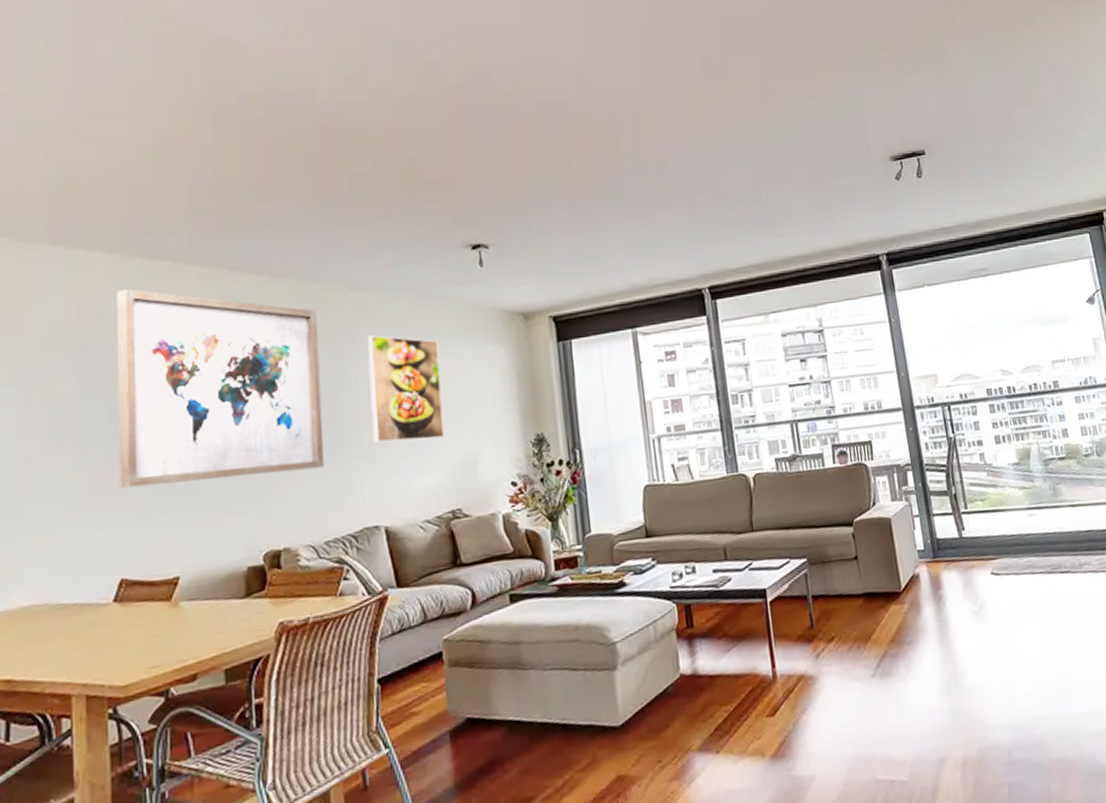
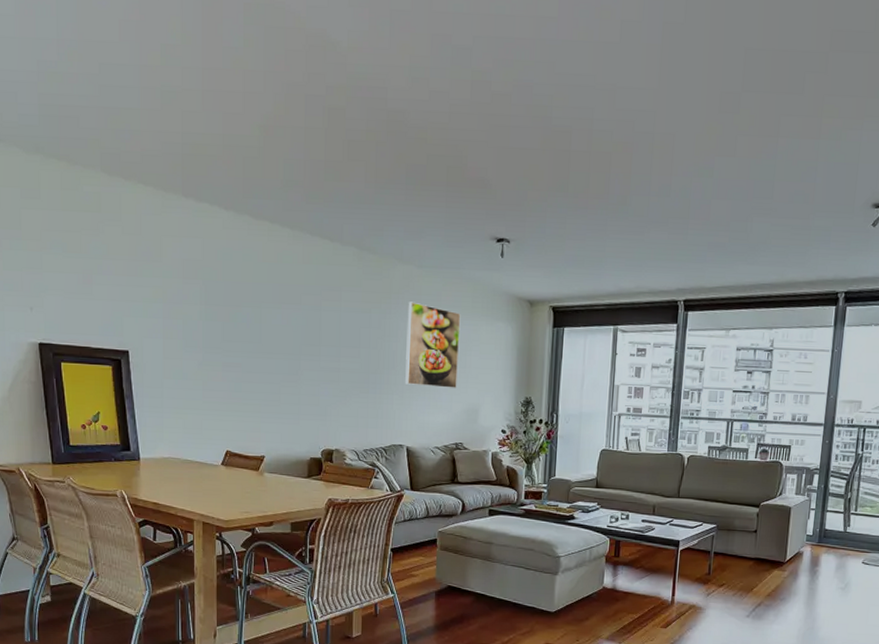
wall art: present [116,288,324,489] -> none [227,239,372,396]

